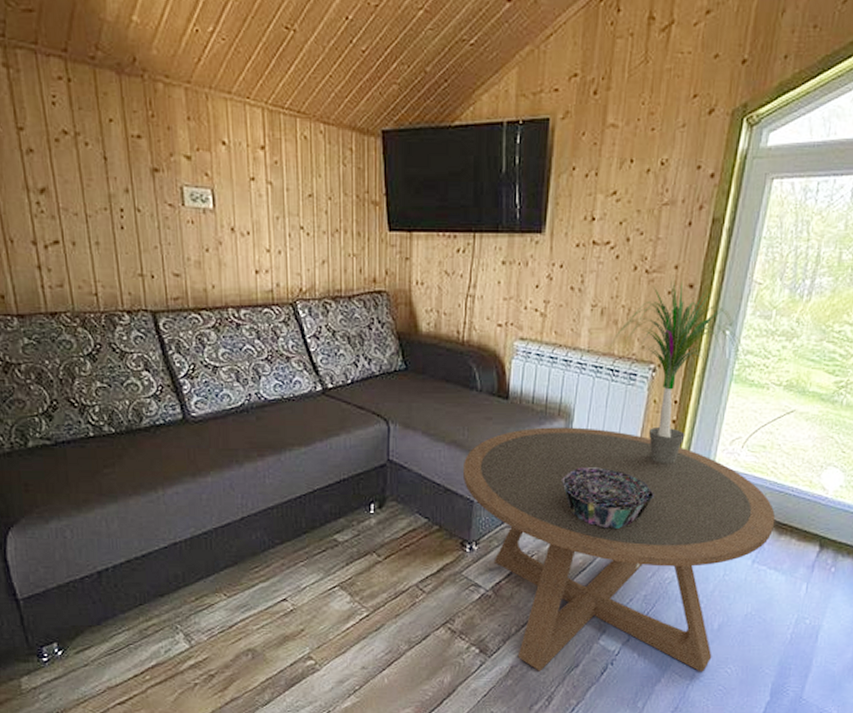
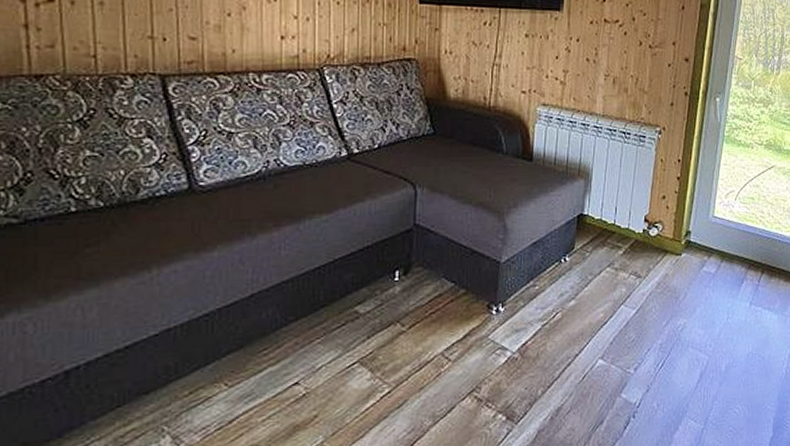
coffee table: present [462,427,776,672] -> none [489,186,766,433]
decorative bowl: present [562,467,656,529] -> none [583,223,666,282]
potted plant: present [609,274,746,463] -> none [621,50,734,217]

